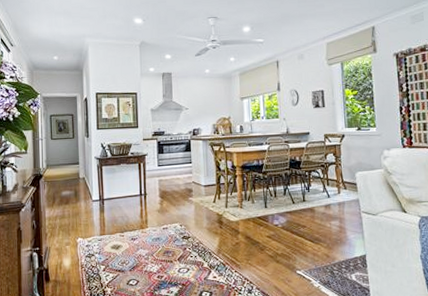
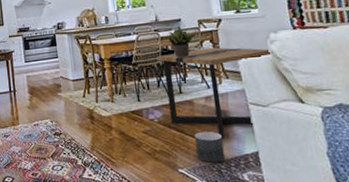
side table: none [284,160,385,243] -> present [156,47,273,139]
potted plant: none [295,139,322,168] -> present [166,26,197,57]
planter: none [312,236,338,266] -> present [194,131,225,164]

